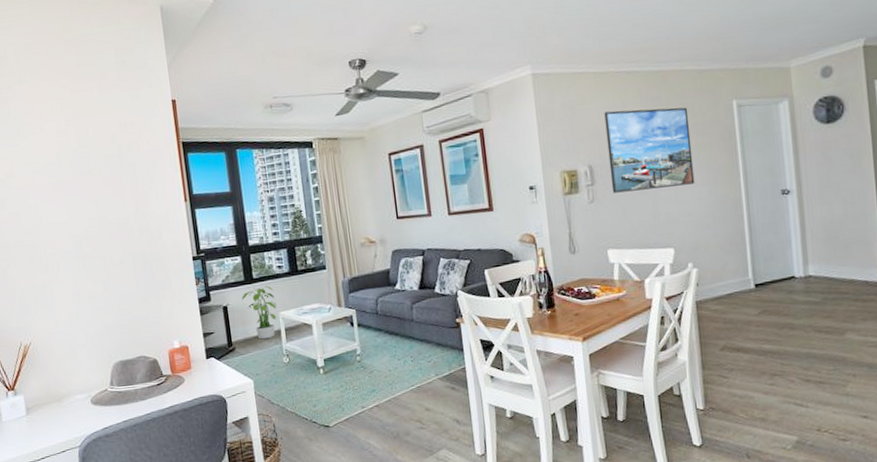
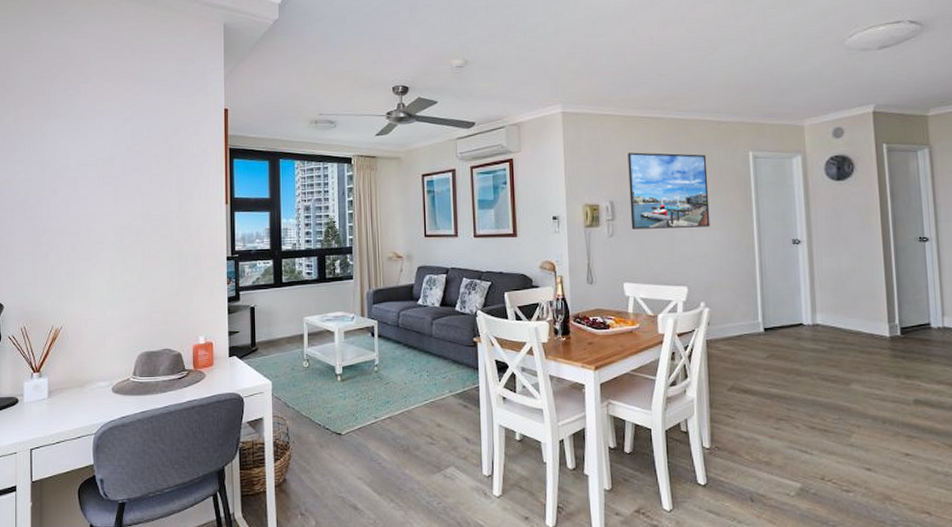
potted plant: present [241,286,277,340] -> none [269,291,302,342]

